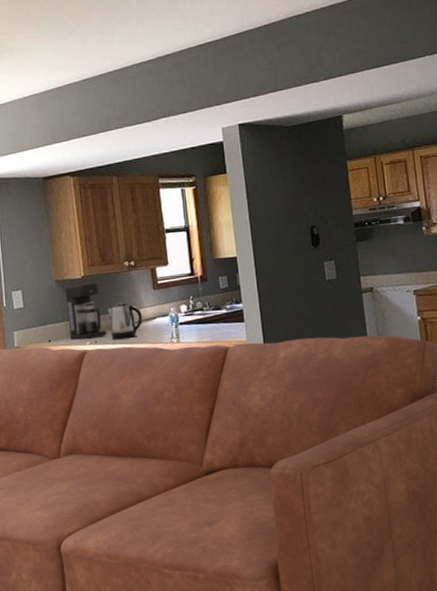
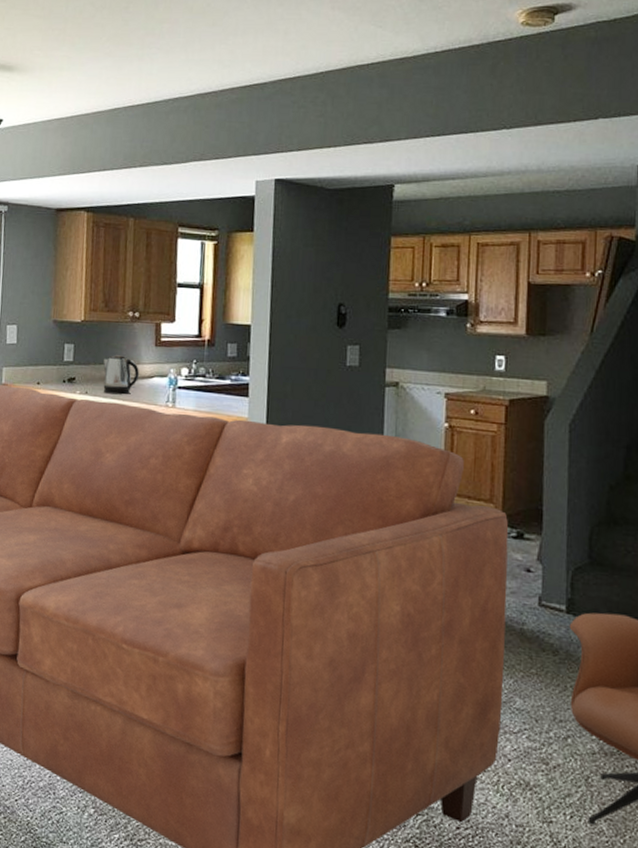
coffee maker: present [65,282,107,340] -> none [60,327,100,389]

